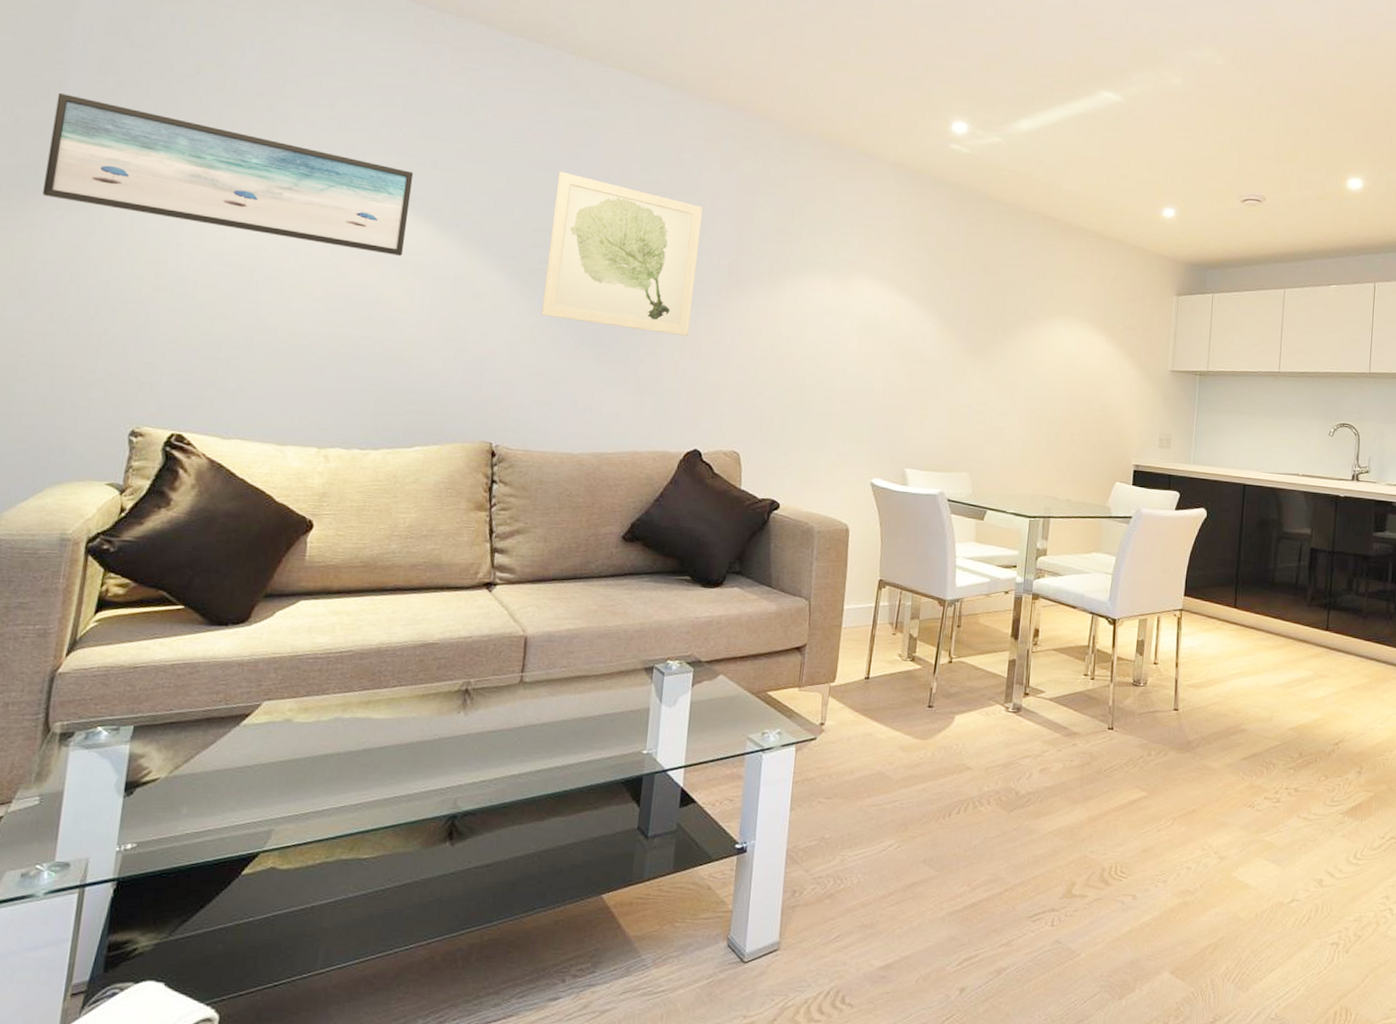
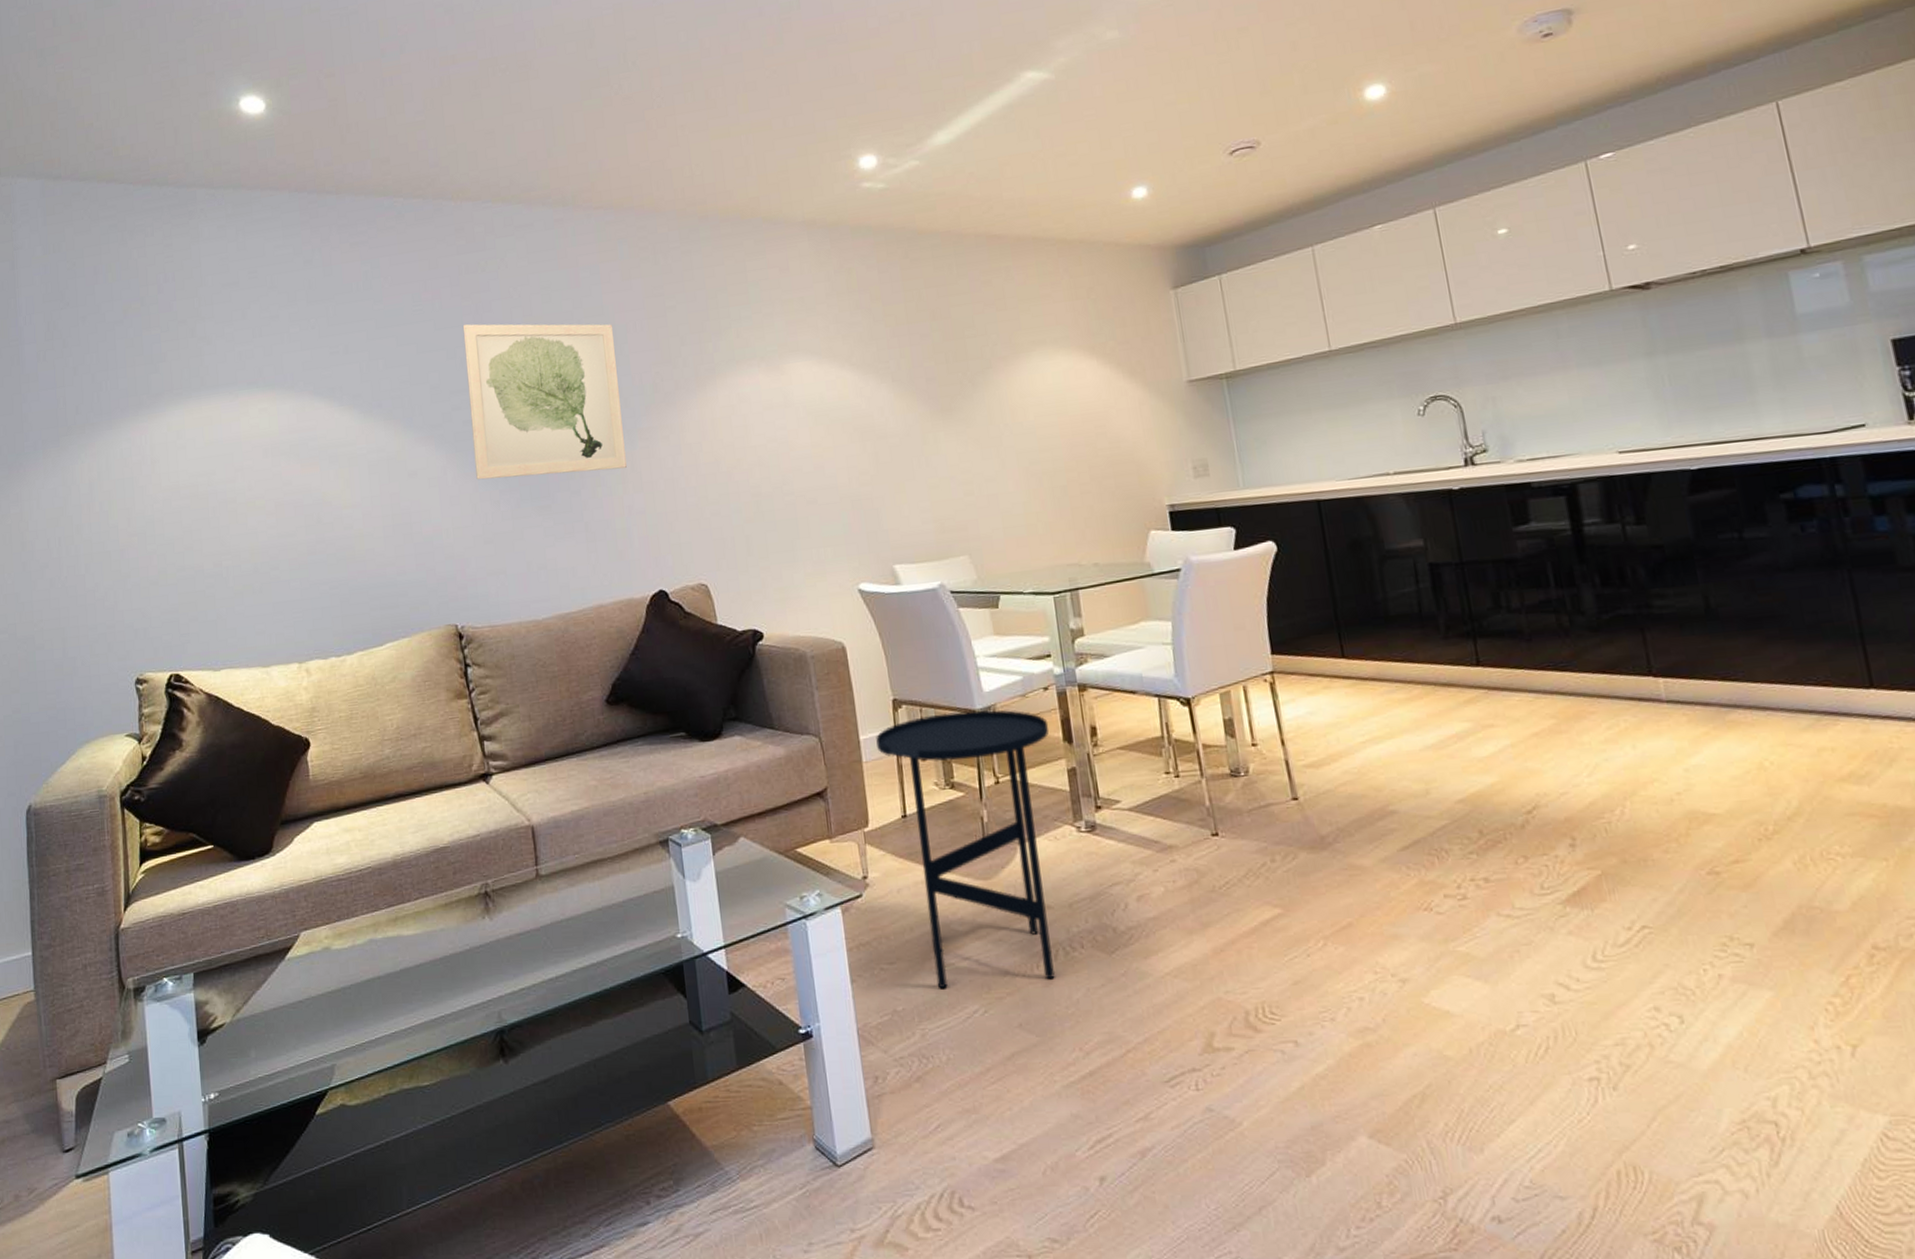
wall art: present [42,92,414,257] -> none [18,362,335,470]
side table: none [857,598,1002,827] -> present [876,709,1056,989]

